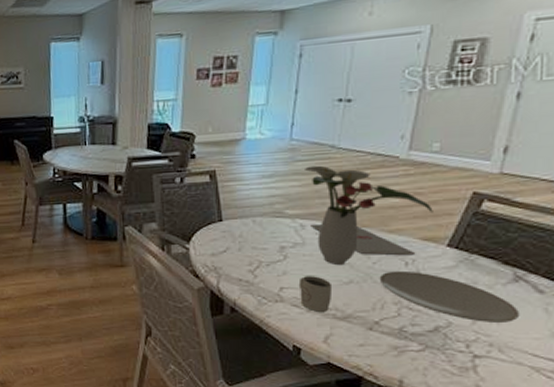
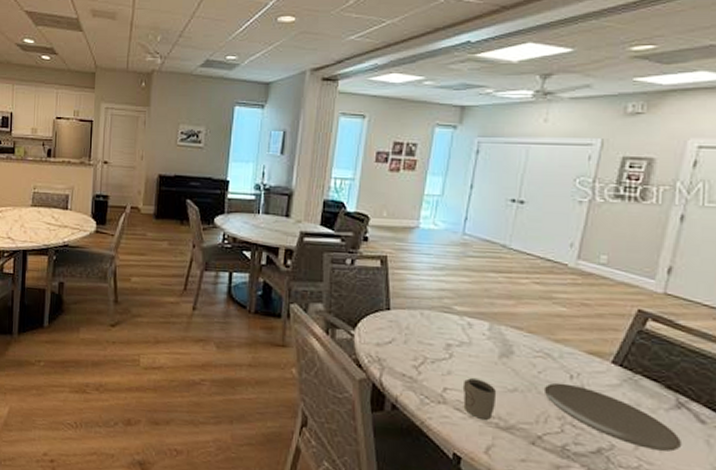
flower arrangement: present [305,165,433,266] -> none [475,263,599,372]
magazine: present [311,223,416,256] -> none [478,323,581,369]

